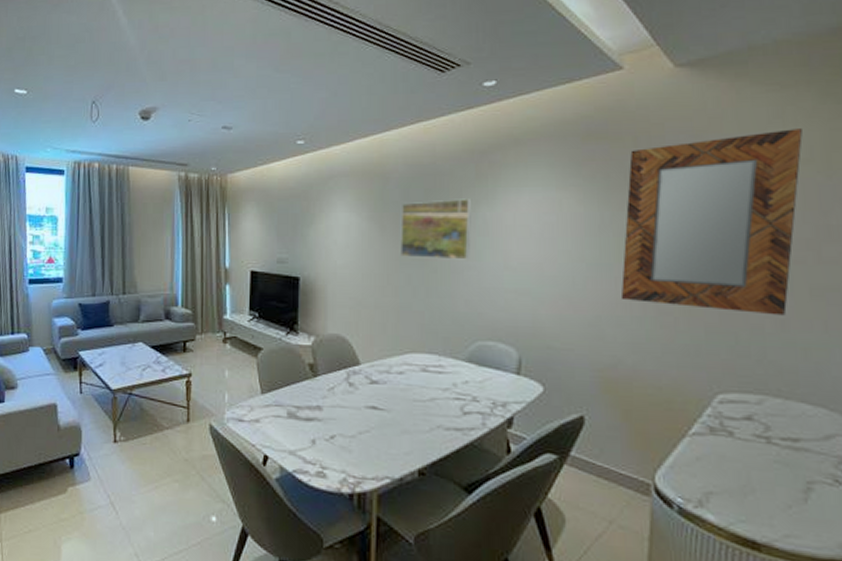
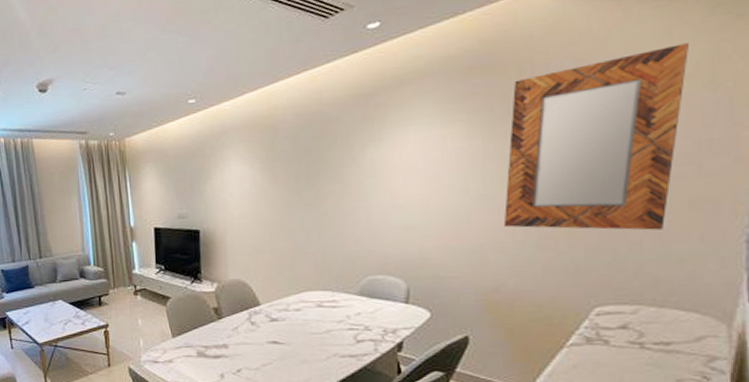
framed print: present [400,199,472,260] -> none [291,142,360,203]

